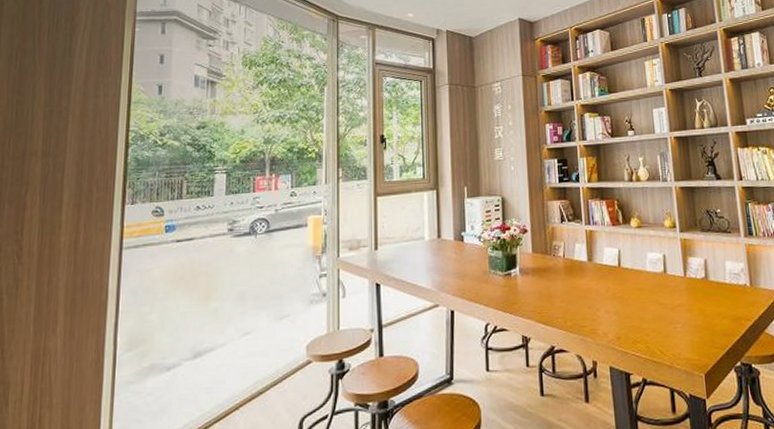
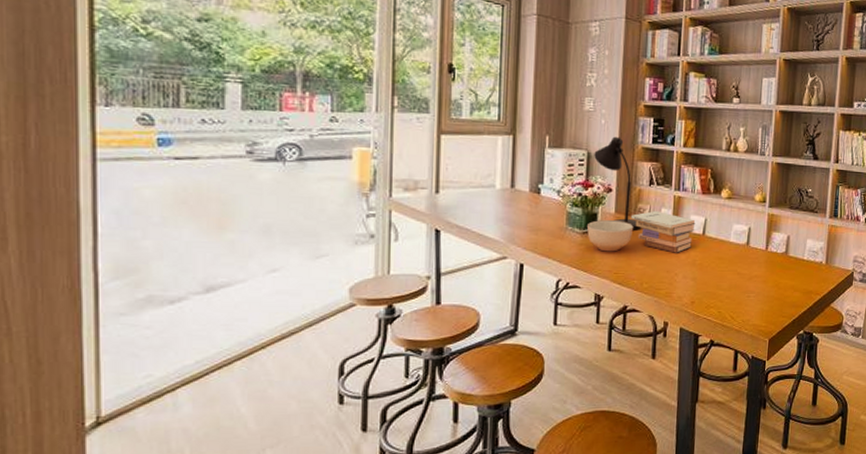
bowl: none [507,259,552,292] -> present [586,220,634,252]
desk lamp: none [508,180,558,268] -> present [594,136,641,230]
books: none [547,247,611,288] -> present [630,211,696,253]

